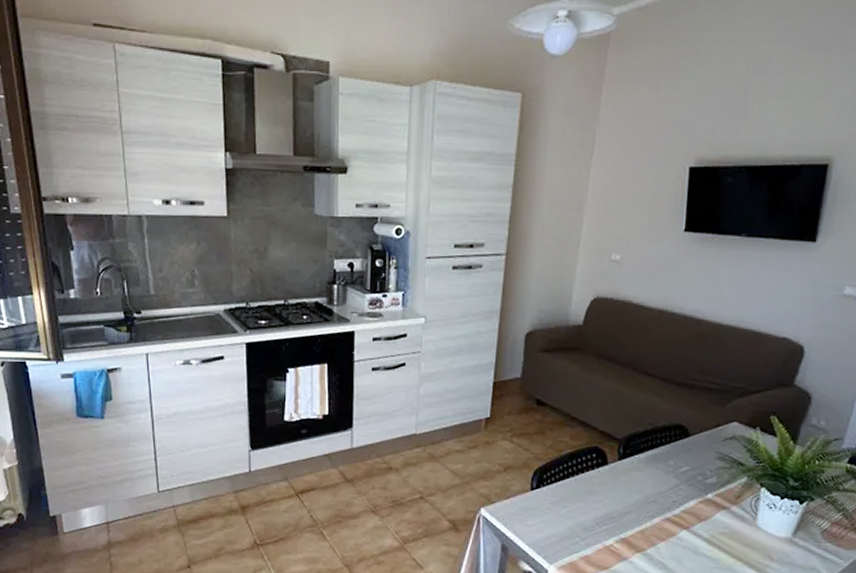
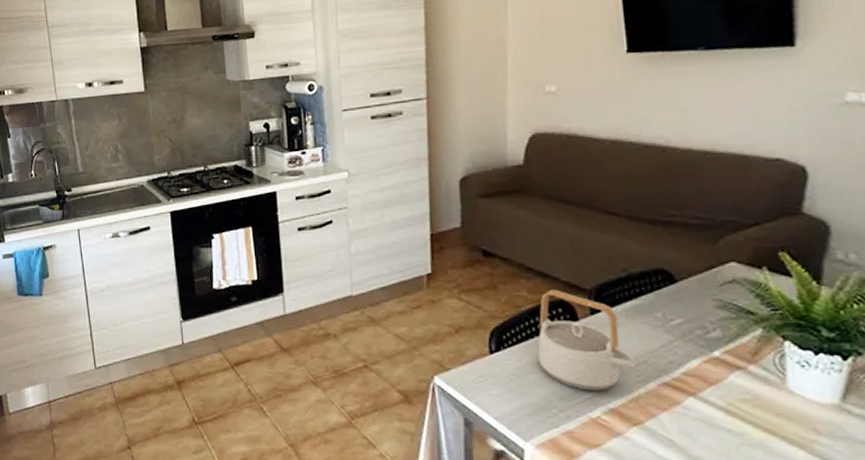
teapot: none [570,437,648,524] -> present [538,289,636,391]

